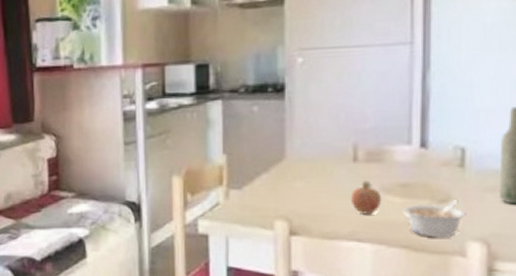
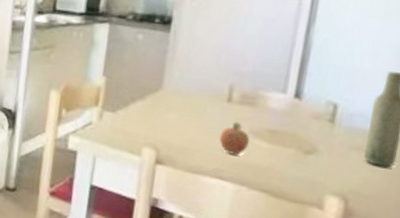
legume: present [403,200,467,238] -> none [268,151,330,188]

